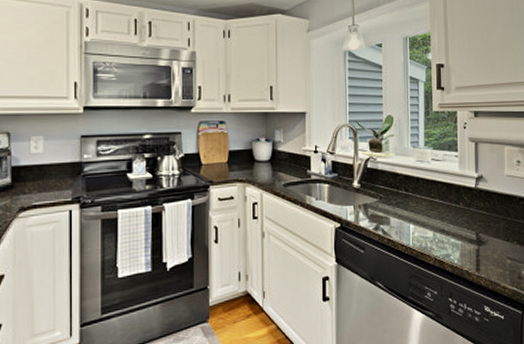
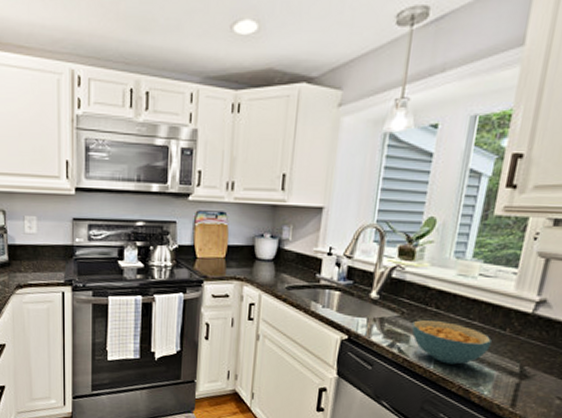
cereal bowl: none [390,202,451,240] -> present [412,320,491,365]

